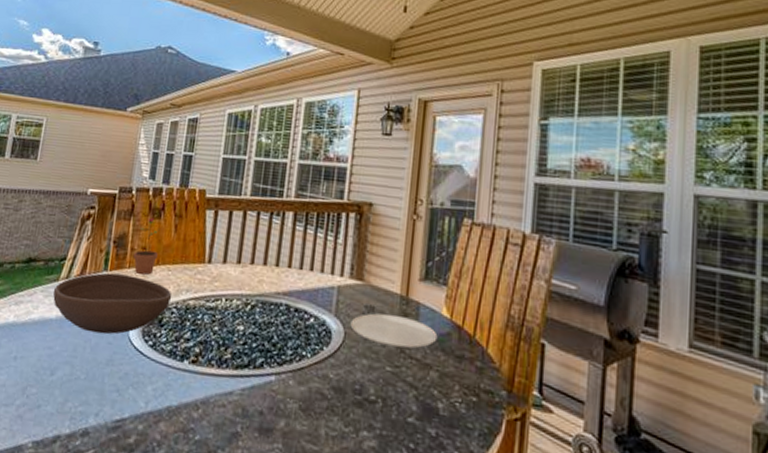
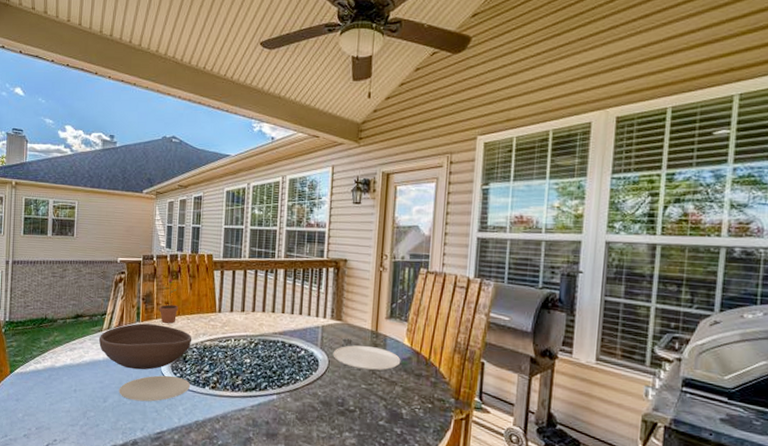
plate: none [71,342,165,378] -> present [119,375,191,402]

